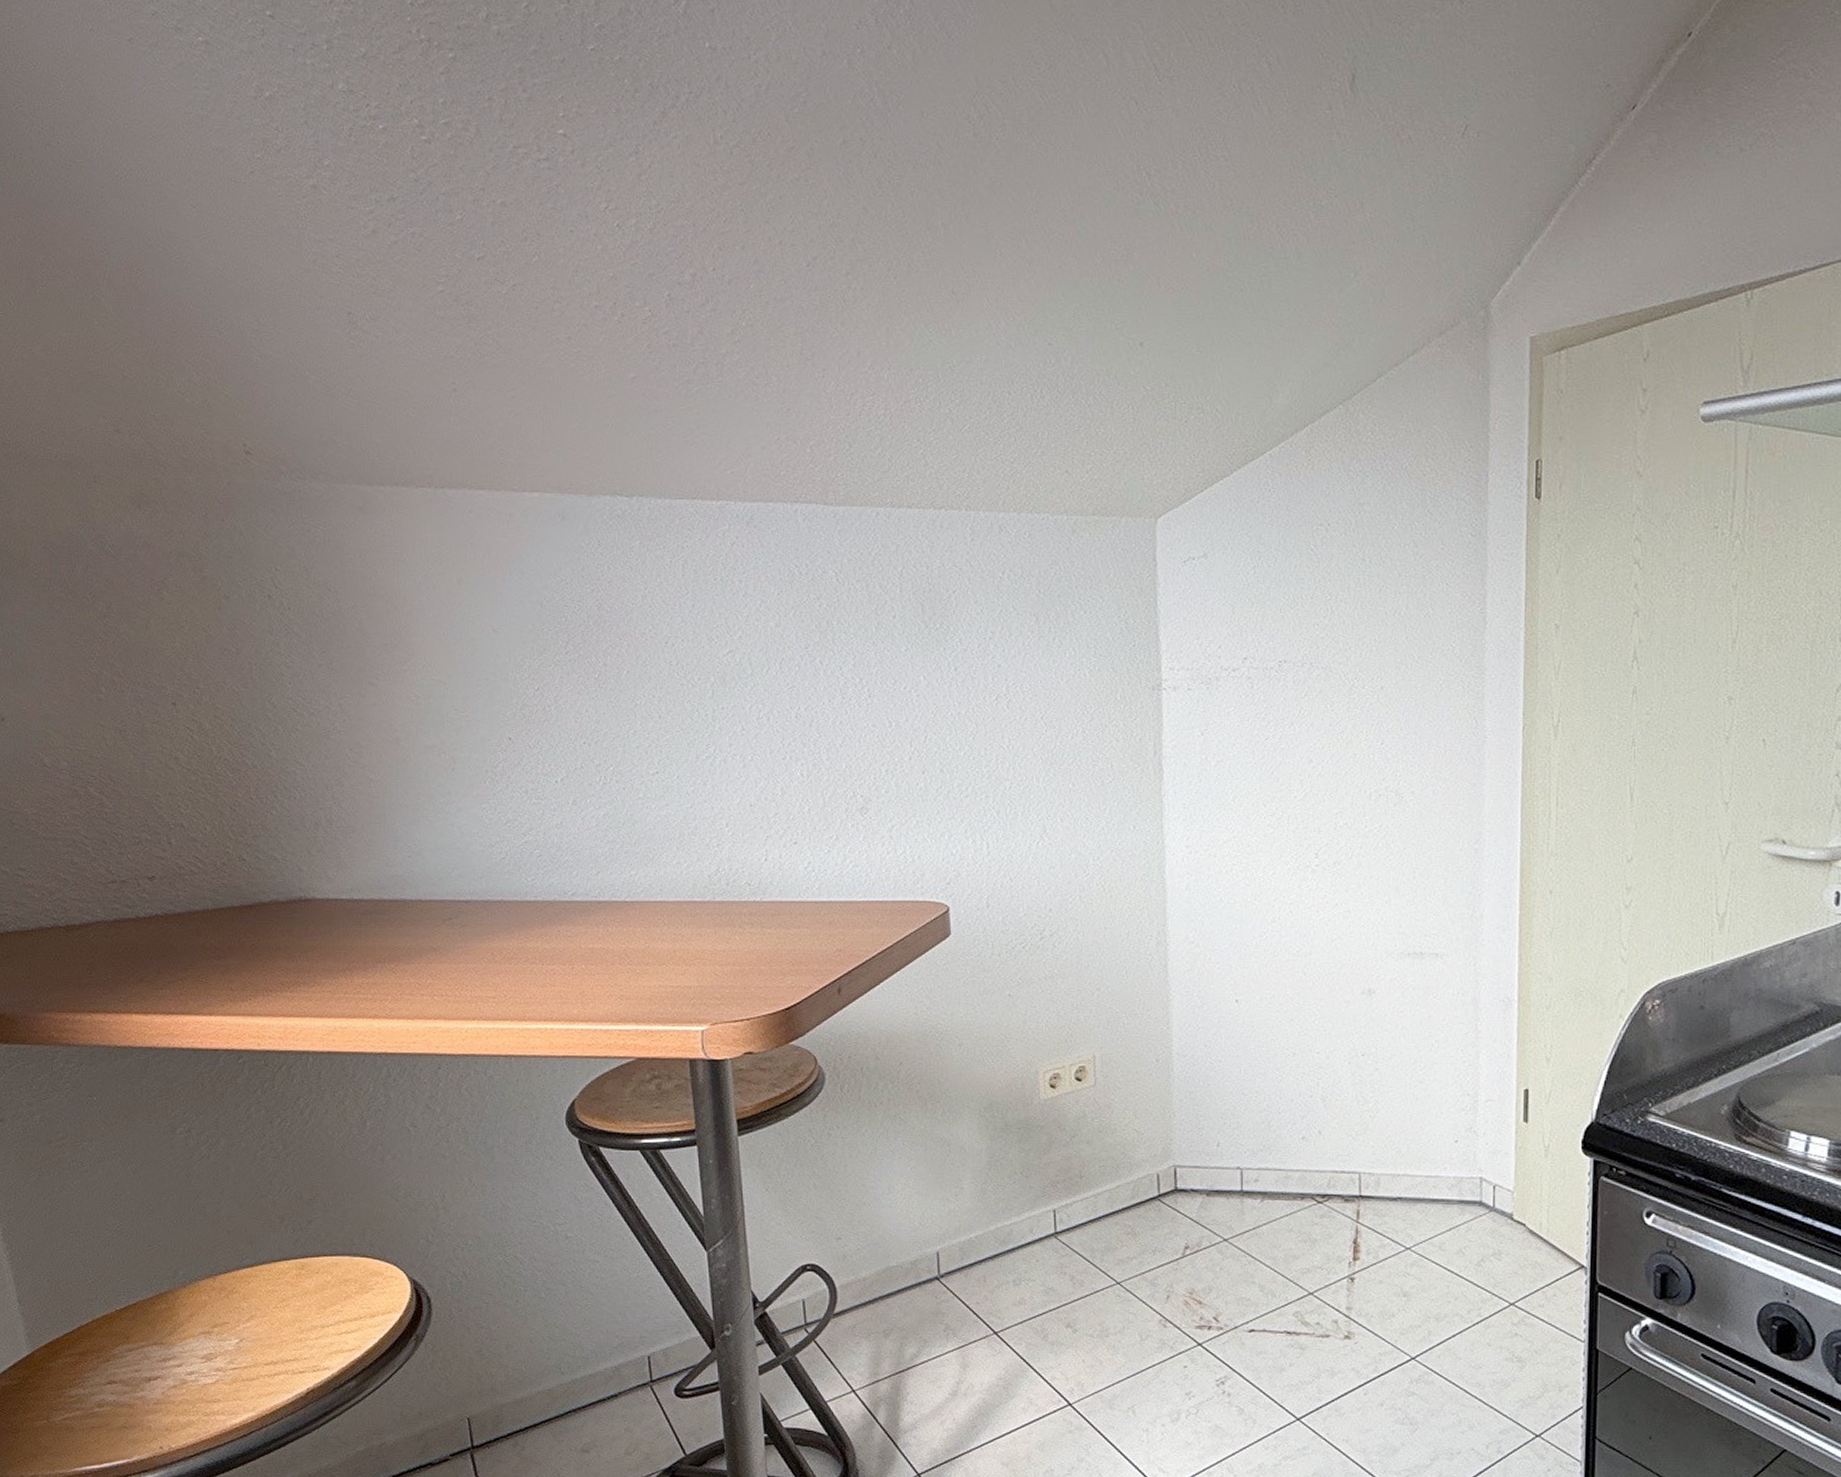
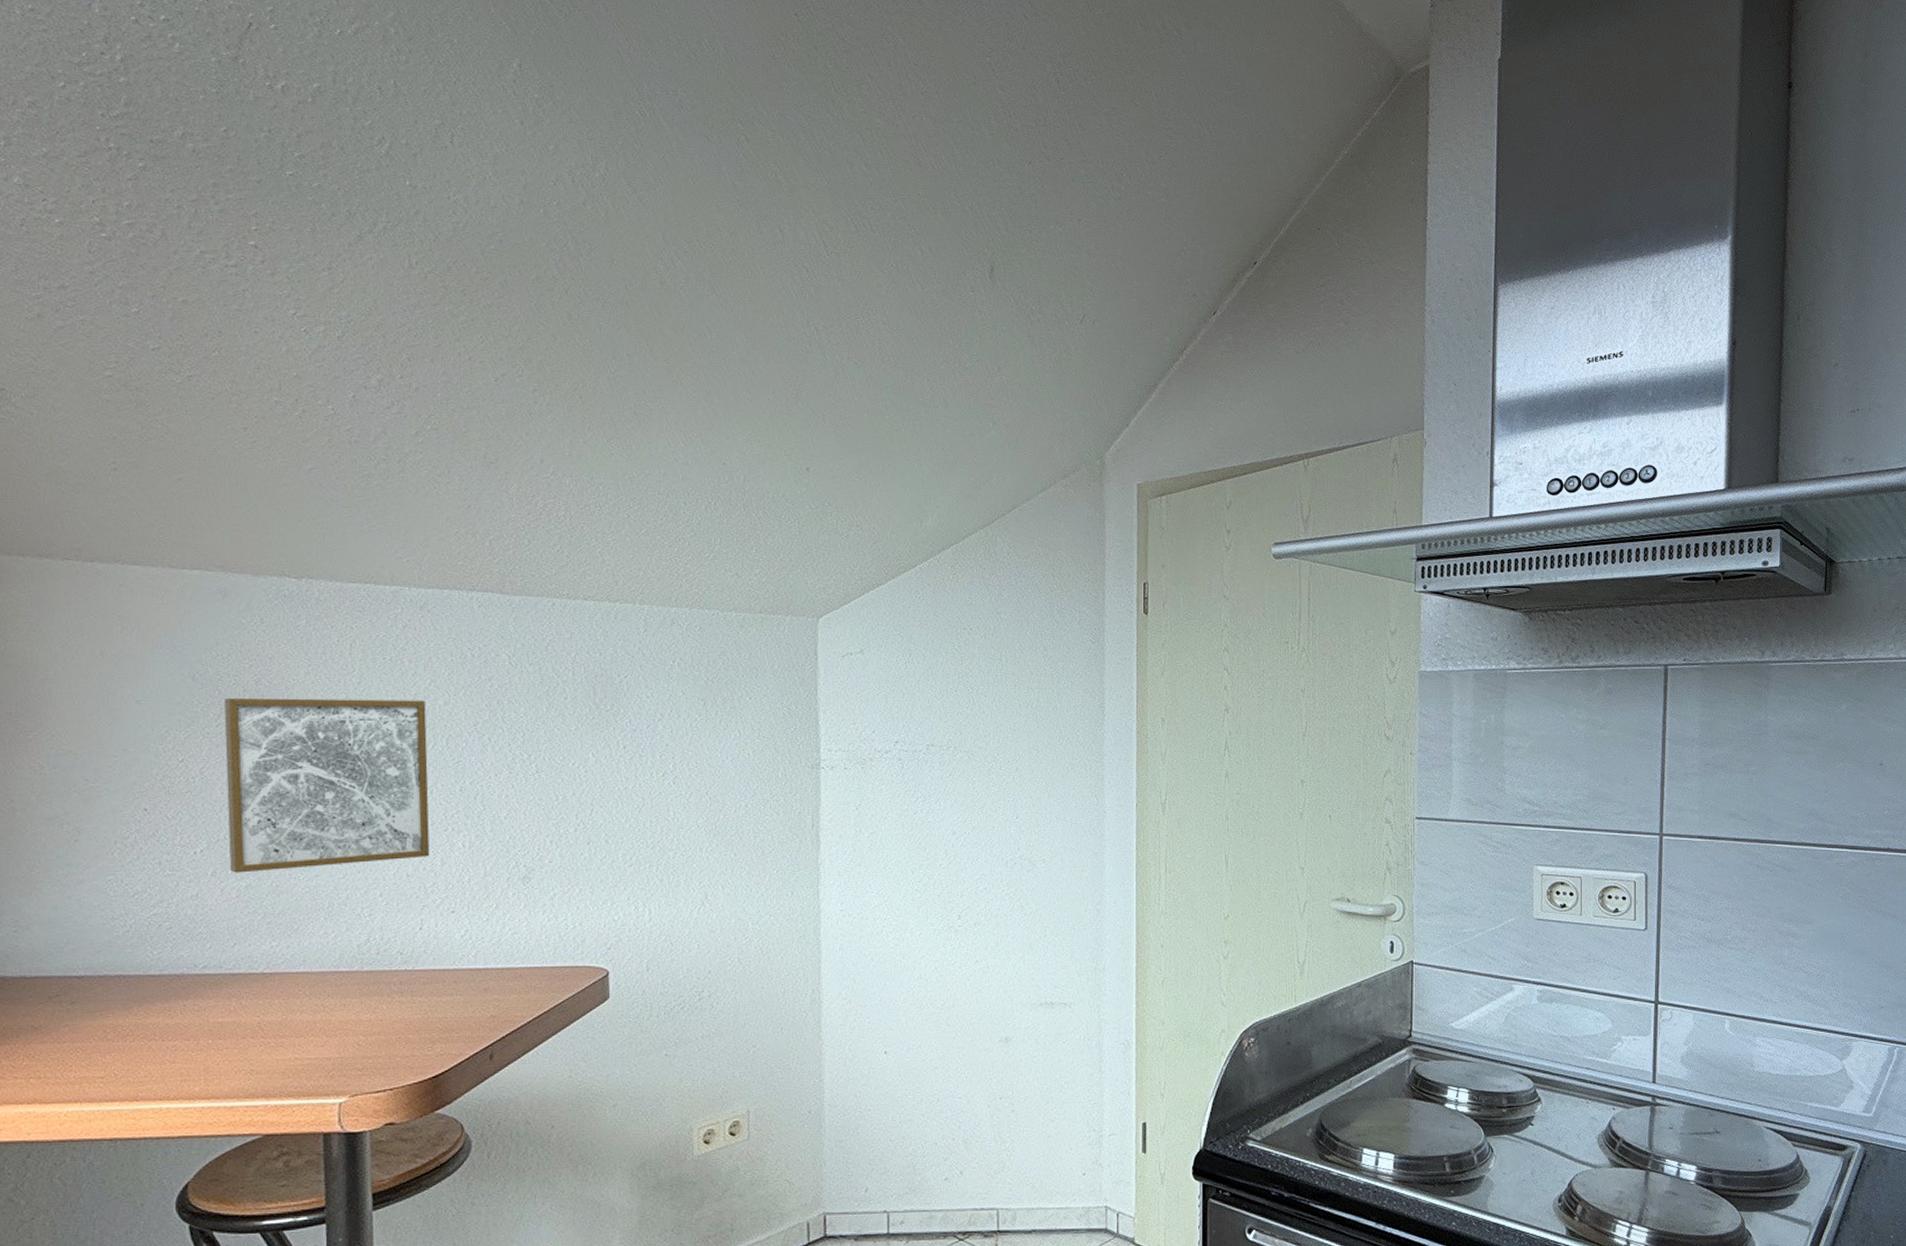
wall art: none [571,622,771,802] -> present [224,698,430,873]

